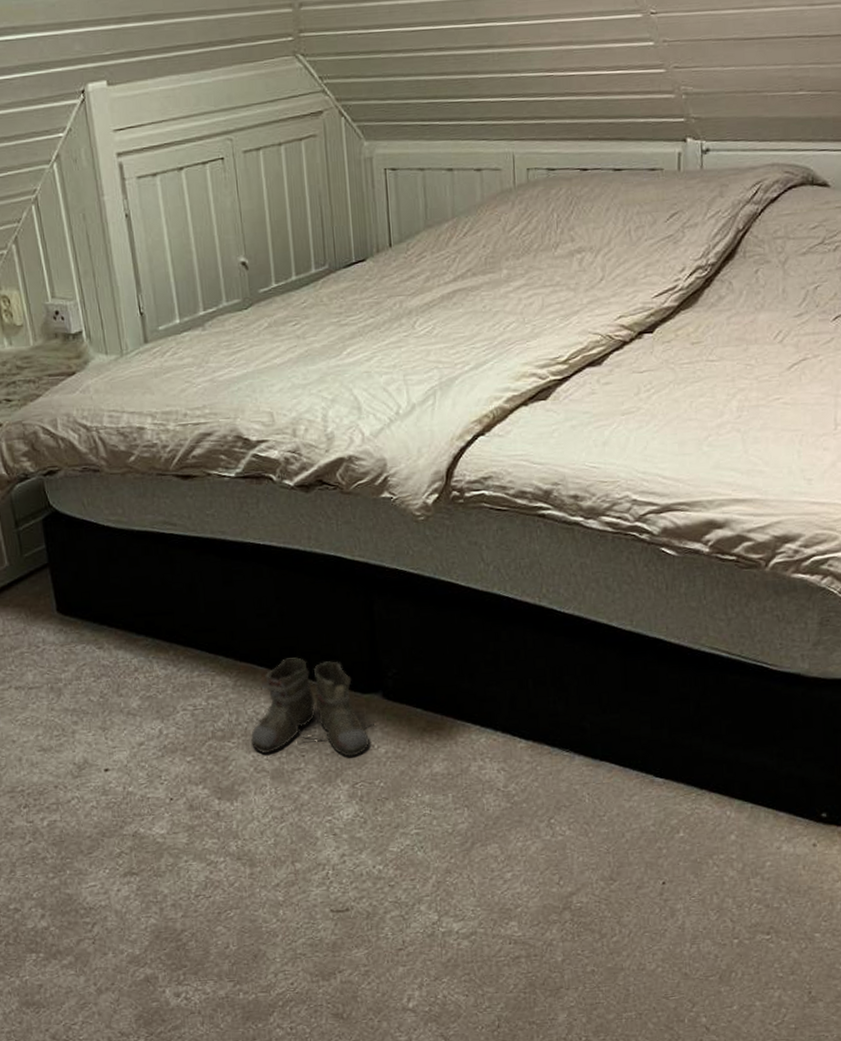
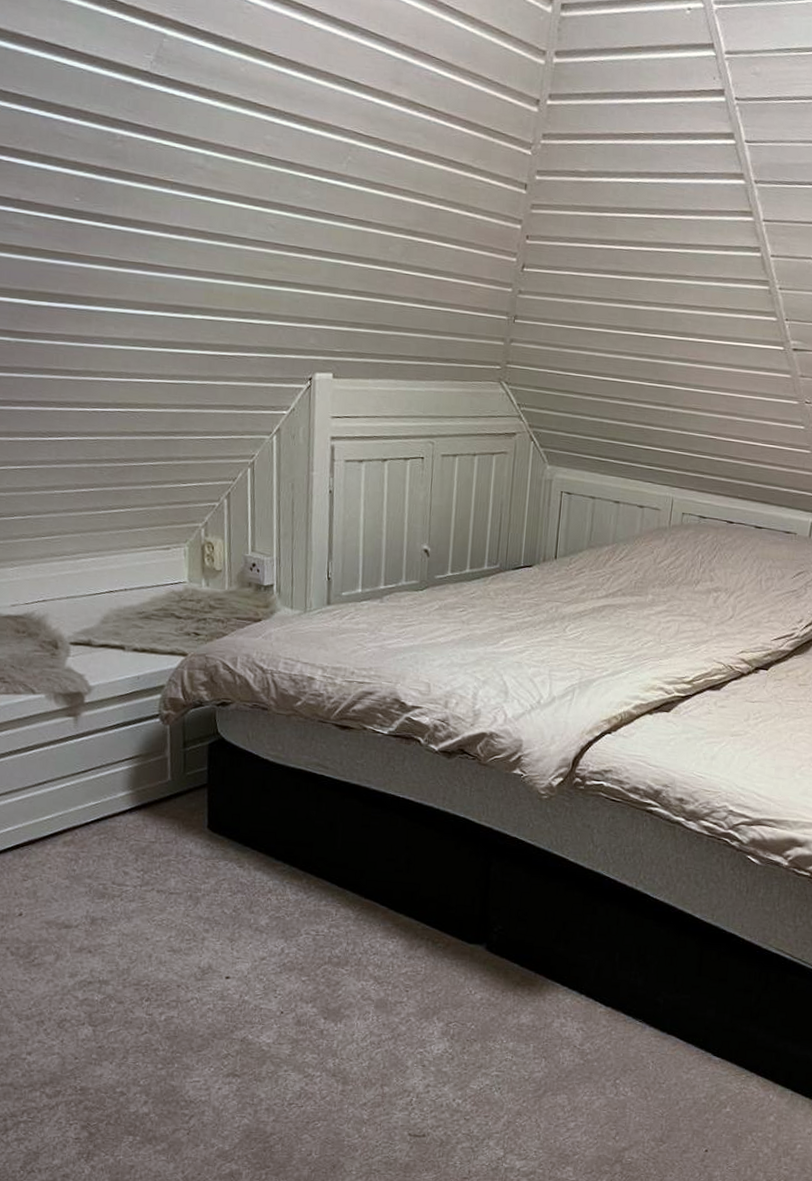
boots: present [250,657,374,758] -> none [361,901,475,999]

